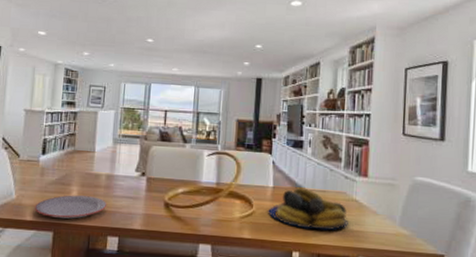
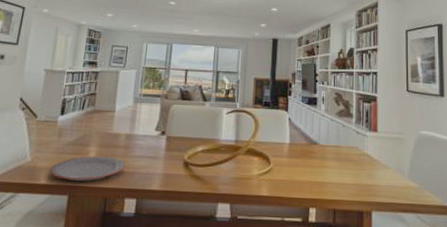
fruit bowl: present [268,187,348,231] -> none [285,143,361,186]

